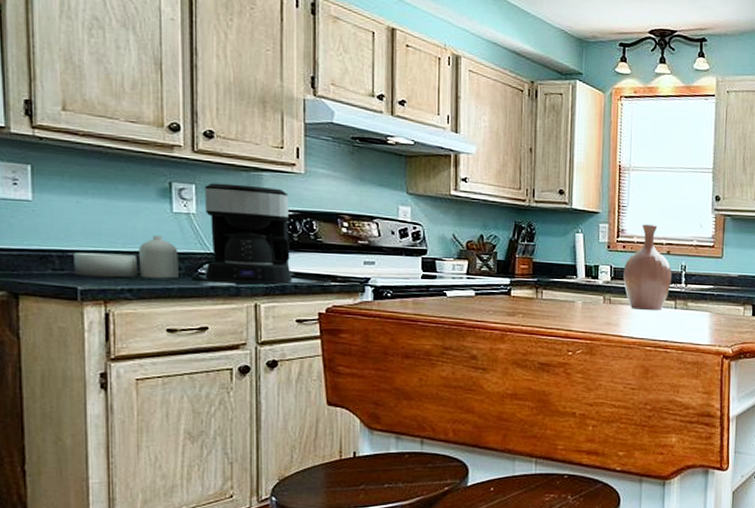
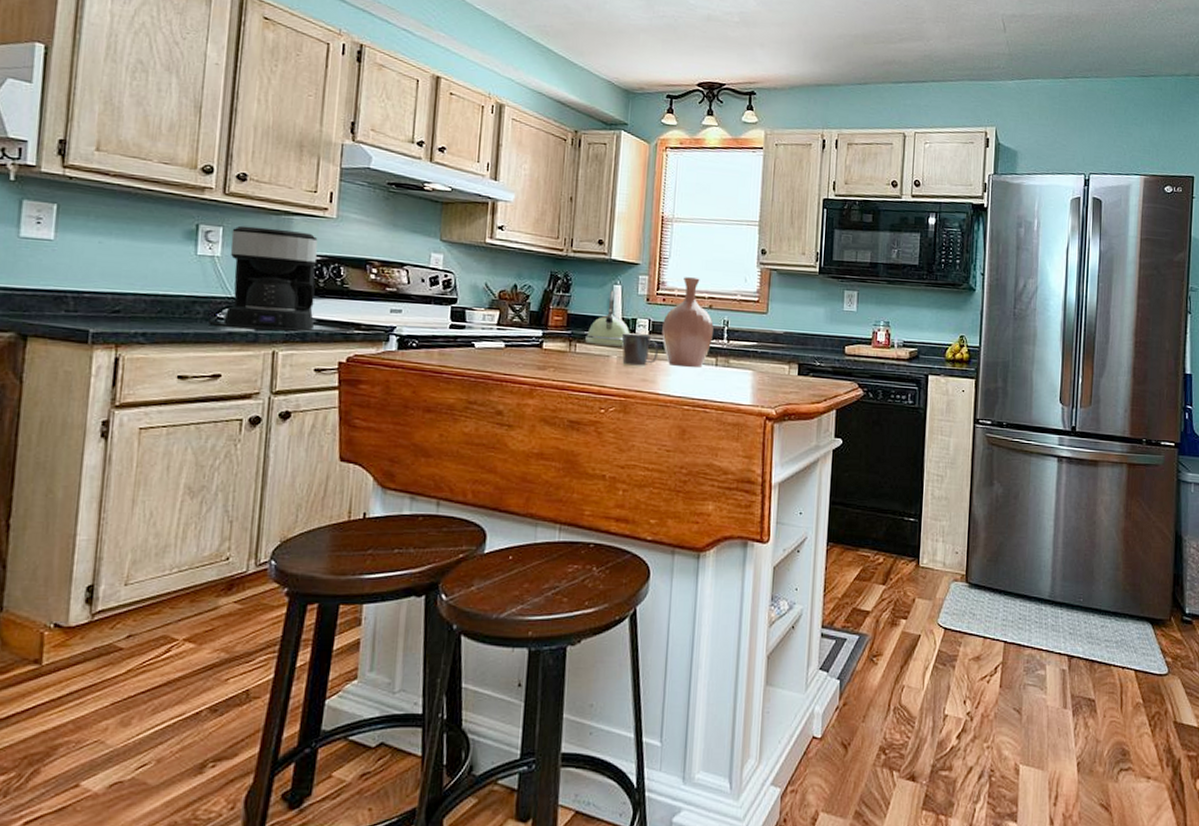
canister: present [73,235,179,279] -> none [87,278,198,324]
kettle: none [550,239,593,292] -> present [584,290,630,347]
mug: none [586,279,620,313] -> present [622,333,658,369]

